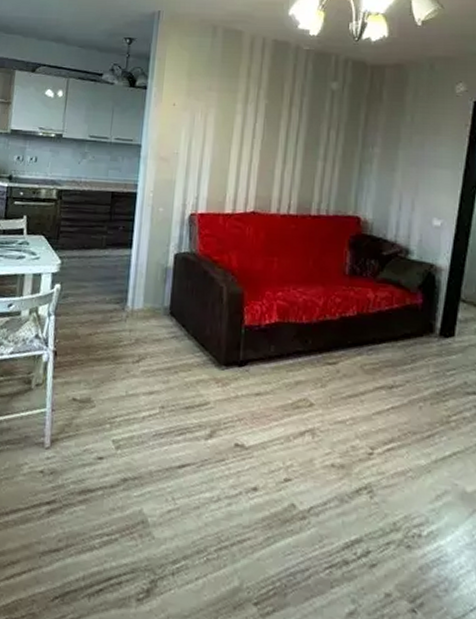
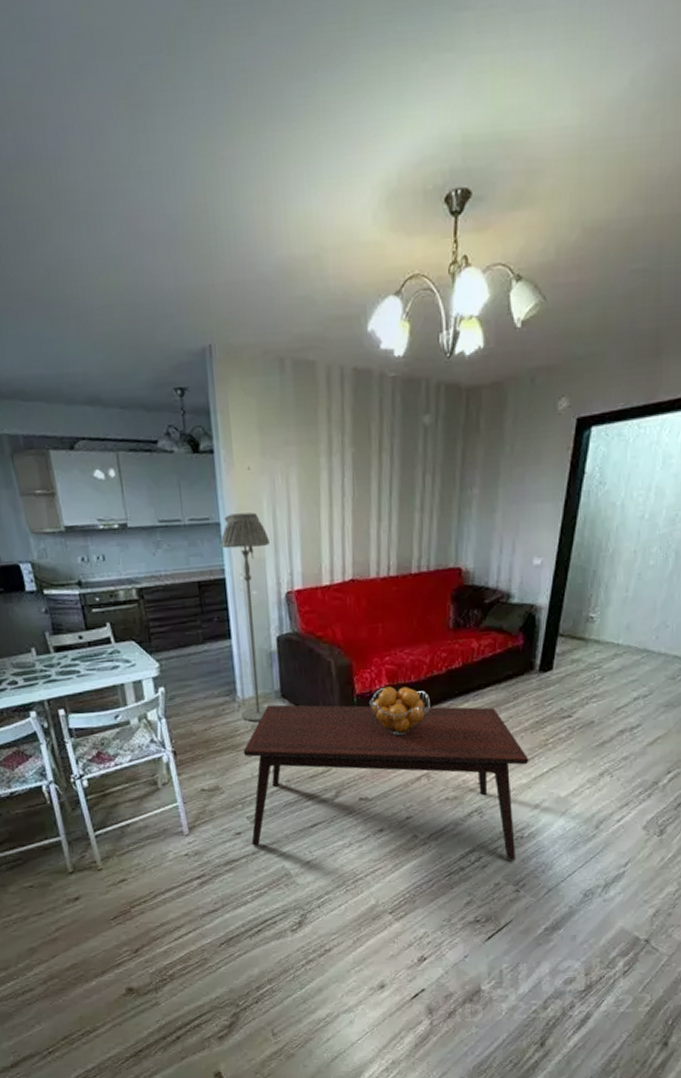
coffee table: none [112,320,429,566] -> present [243,704,529,861]
floor lamp: none [127,139,182,336] -> present [220,512,270,722]
fruit basket: none [257,323,320,380] -> present [370,686,430,736]

